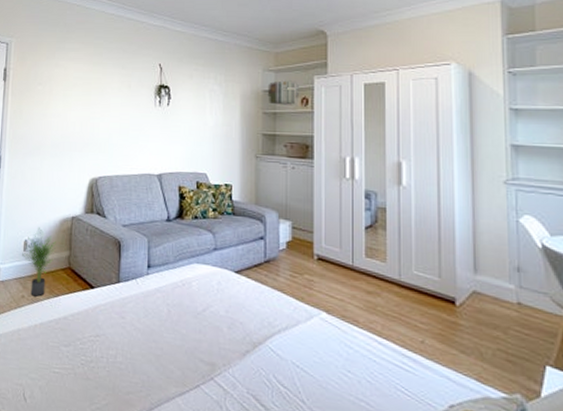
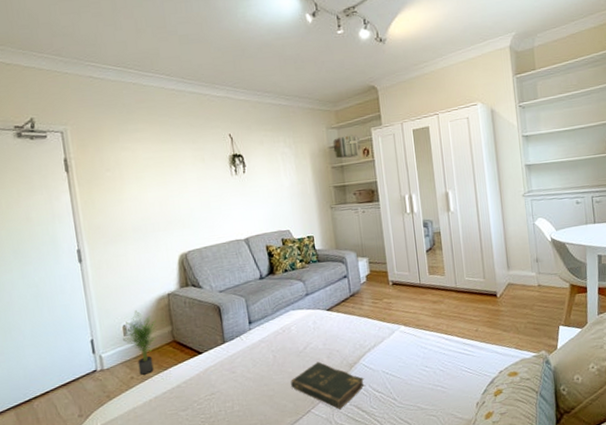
bible: none [182,330,269,395] -> present [291,361,366,409]

